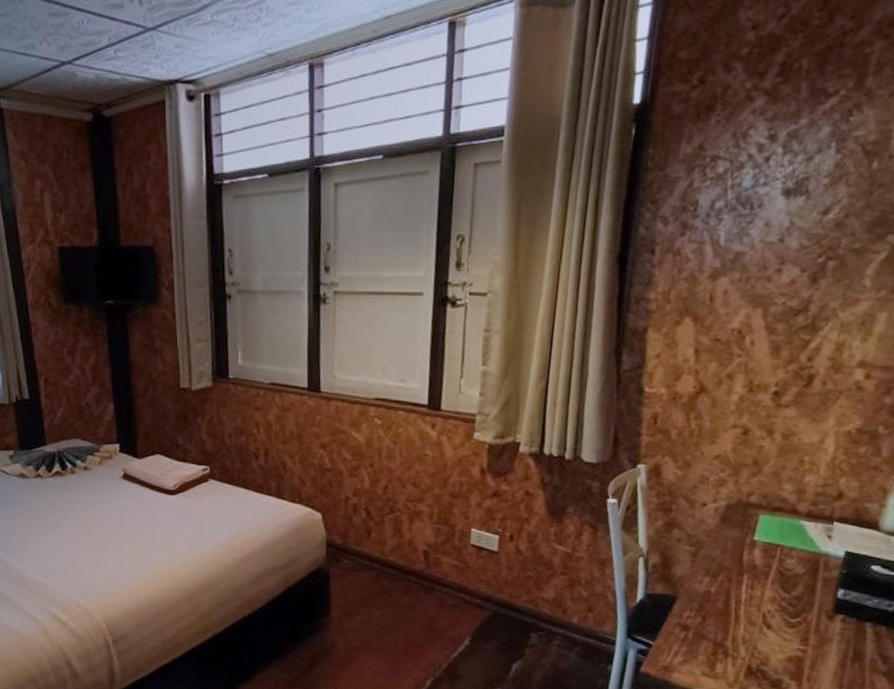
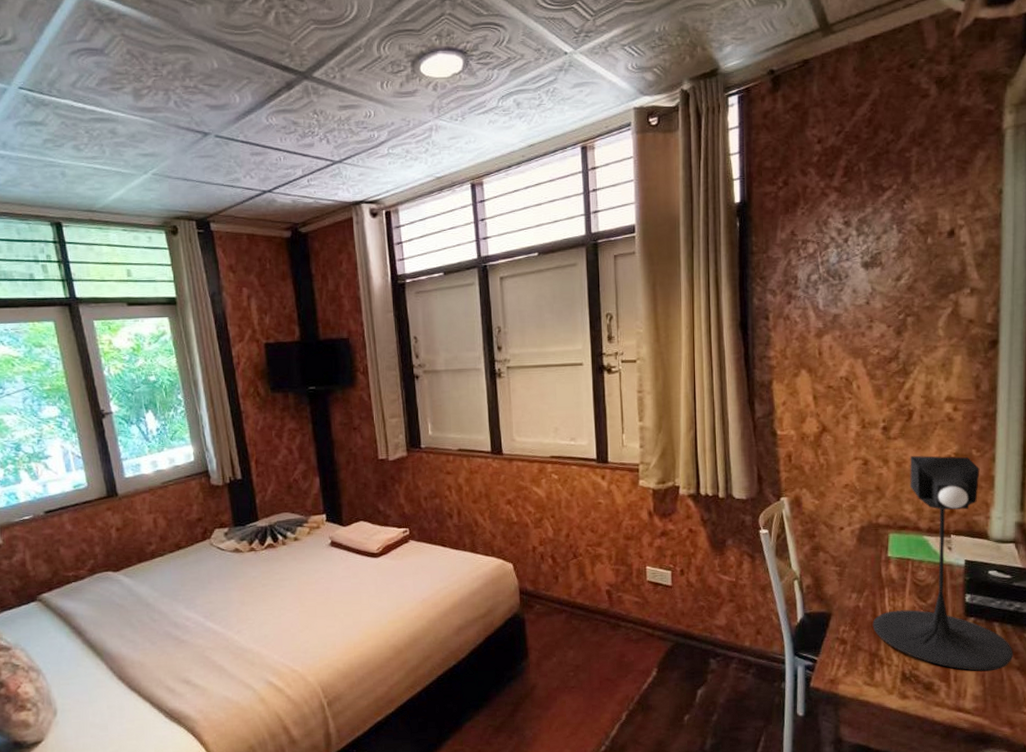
desk lamp: none [722,427,885,674] -> present [872,455,1013,672]

